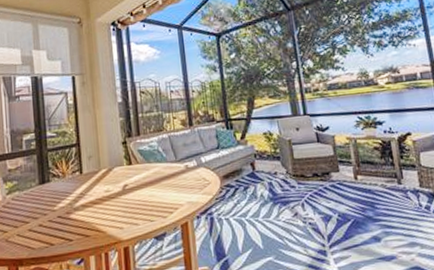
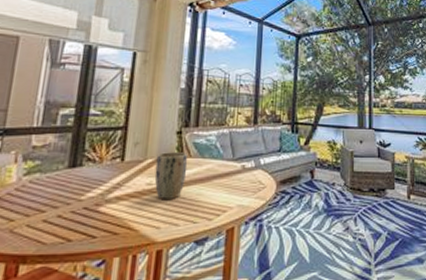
plant pot: none [109,160,137,203] -> present [154,152,188,199]

